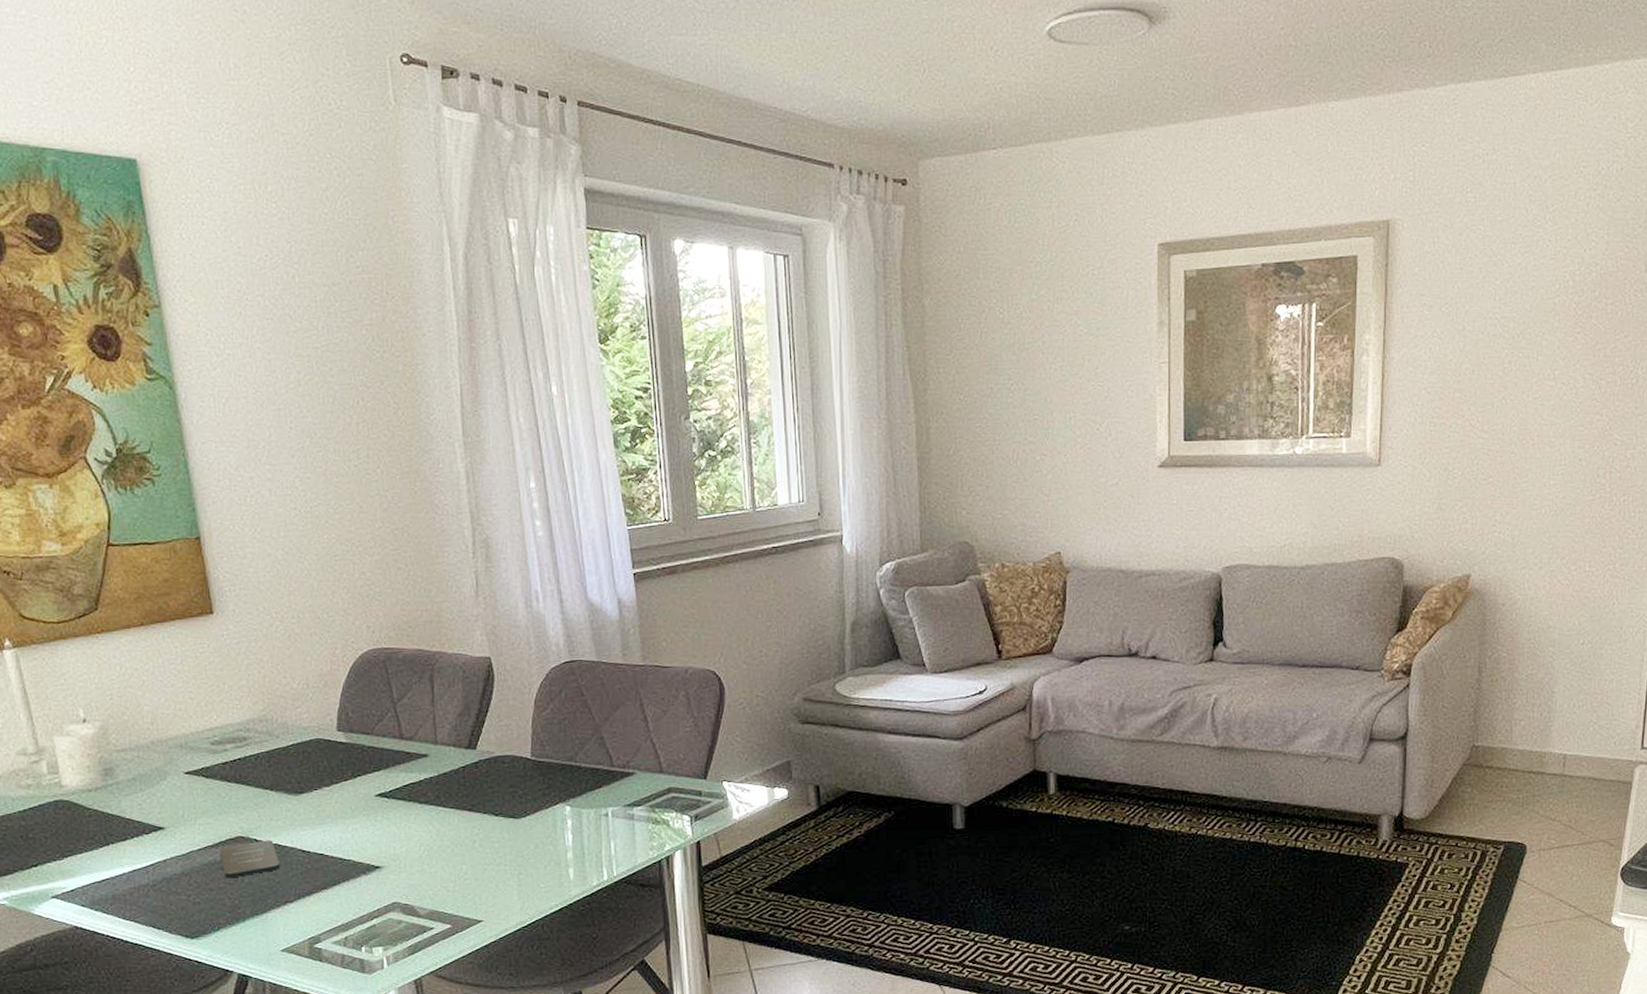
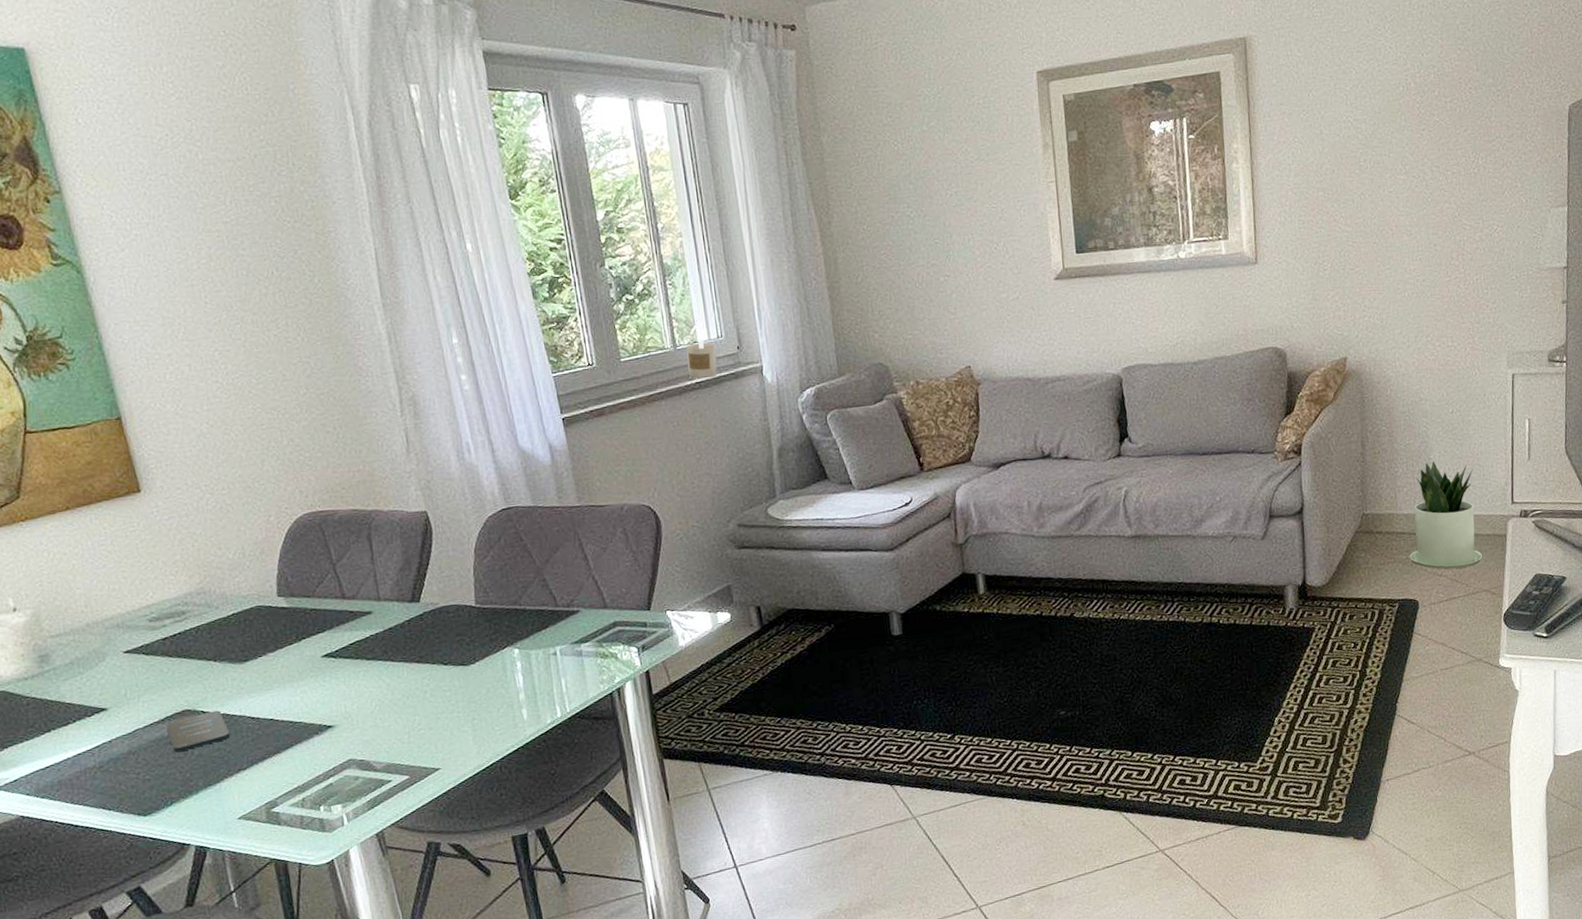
candle: none [765,503,797,544] -> present [686,340,718,379]
planter: none [1521,694,1602,814] -> present [1410,460,1482,570]

